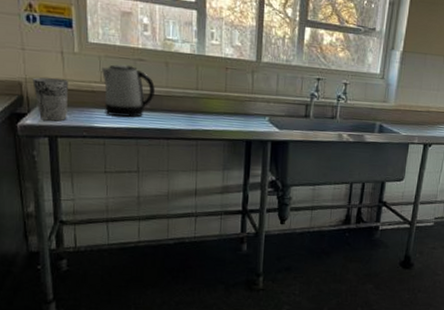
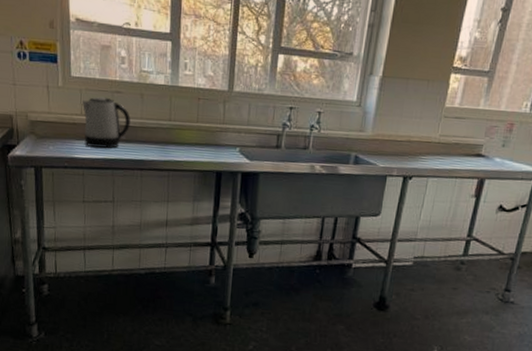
cup: present [32,77,68,122] -> none [22,111,52,153]

